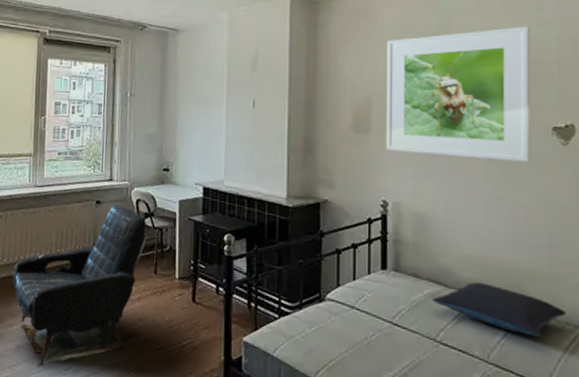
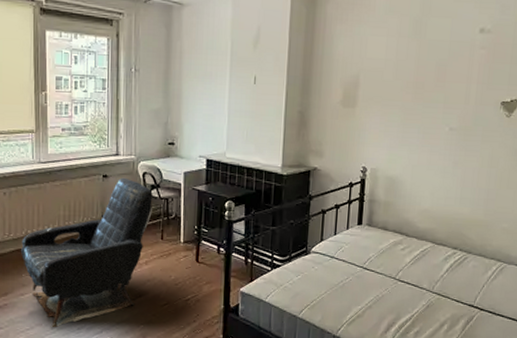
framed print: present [385,25,531,162] -> none [369,11,495,132]
pillow: present [432,282,566,337] -> none [396,231,492,270]

